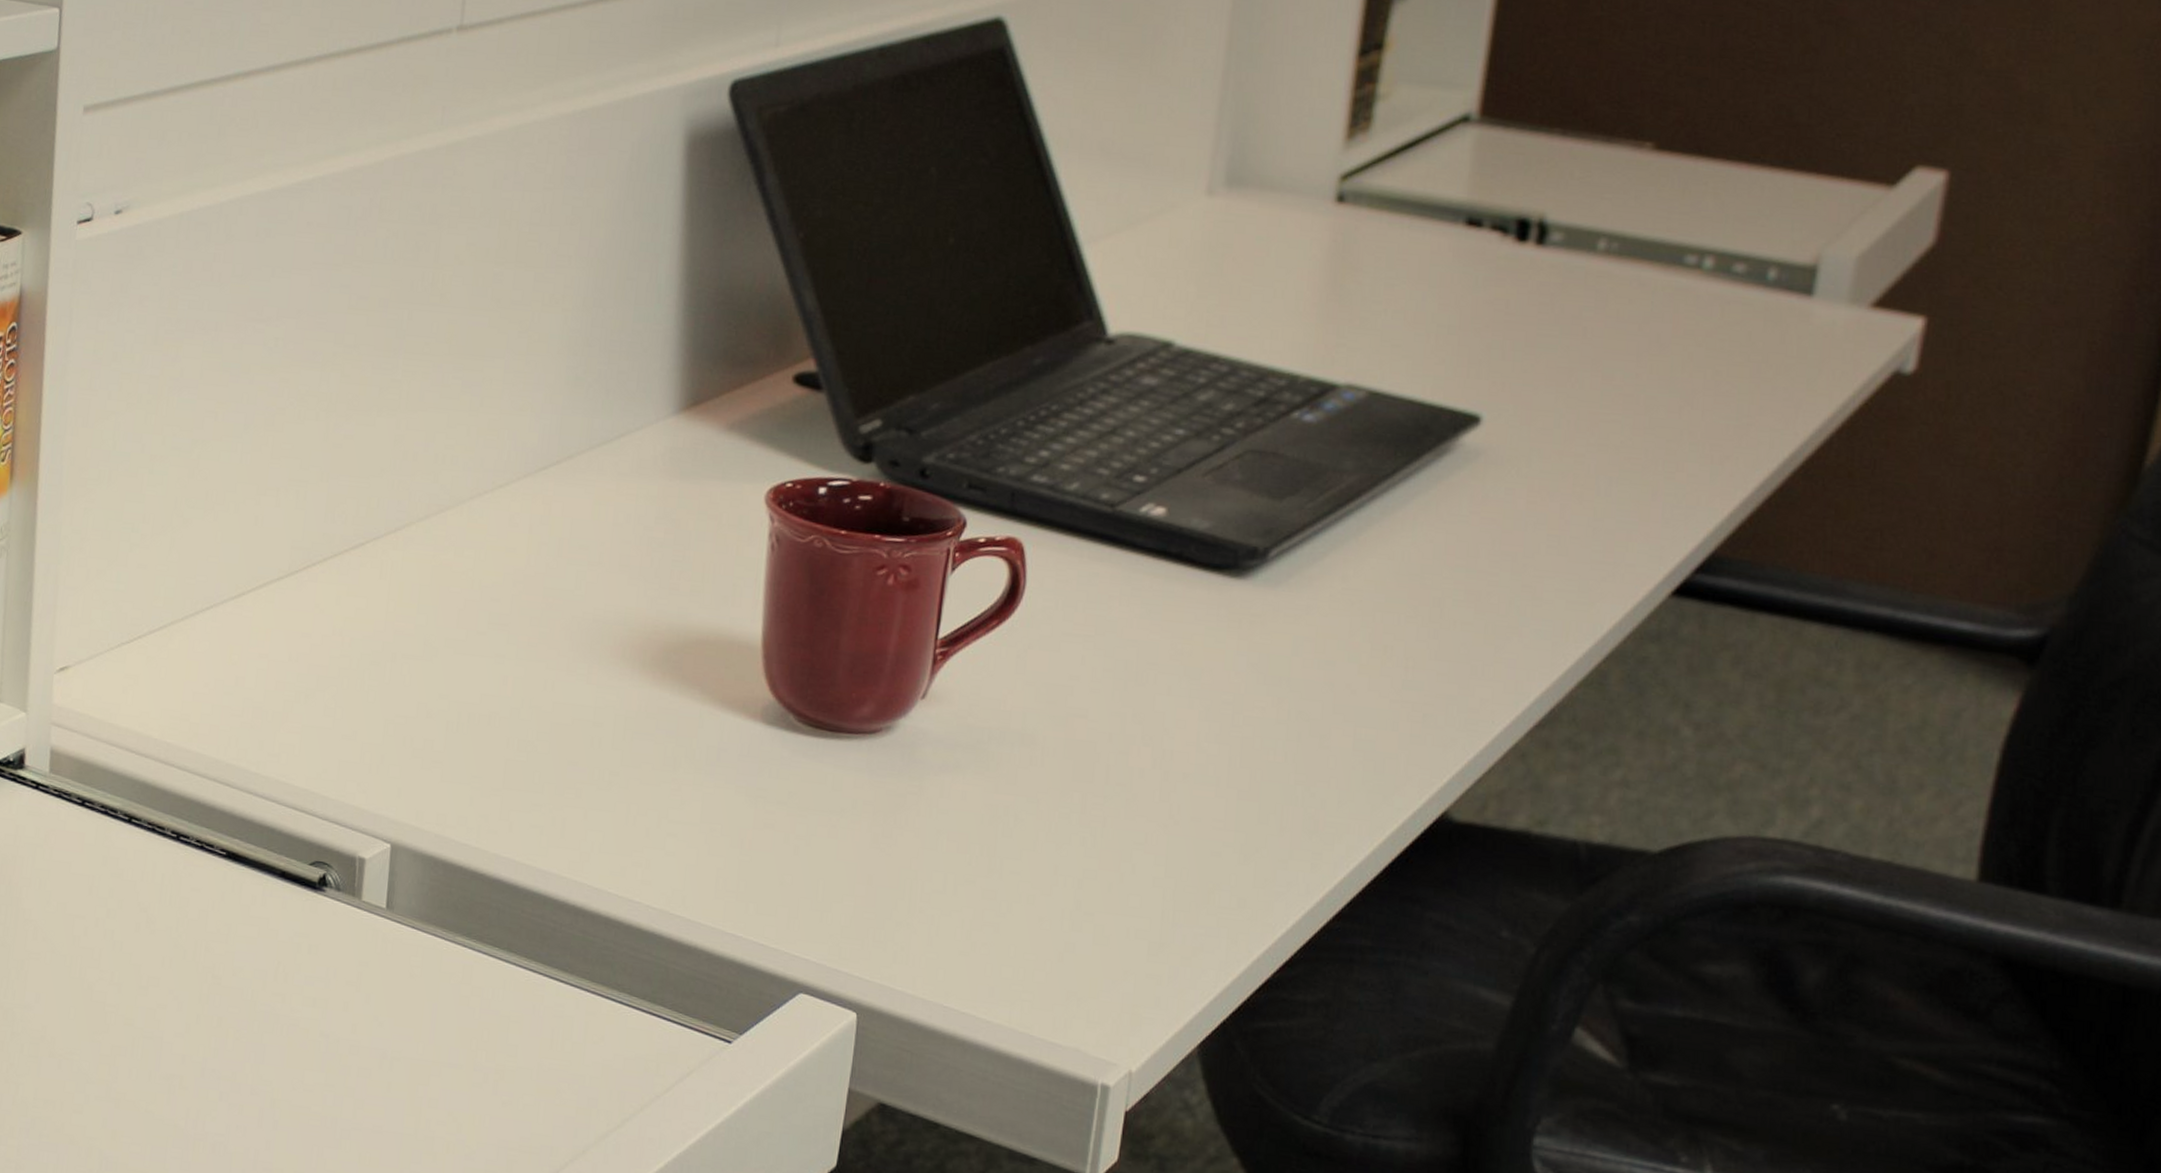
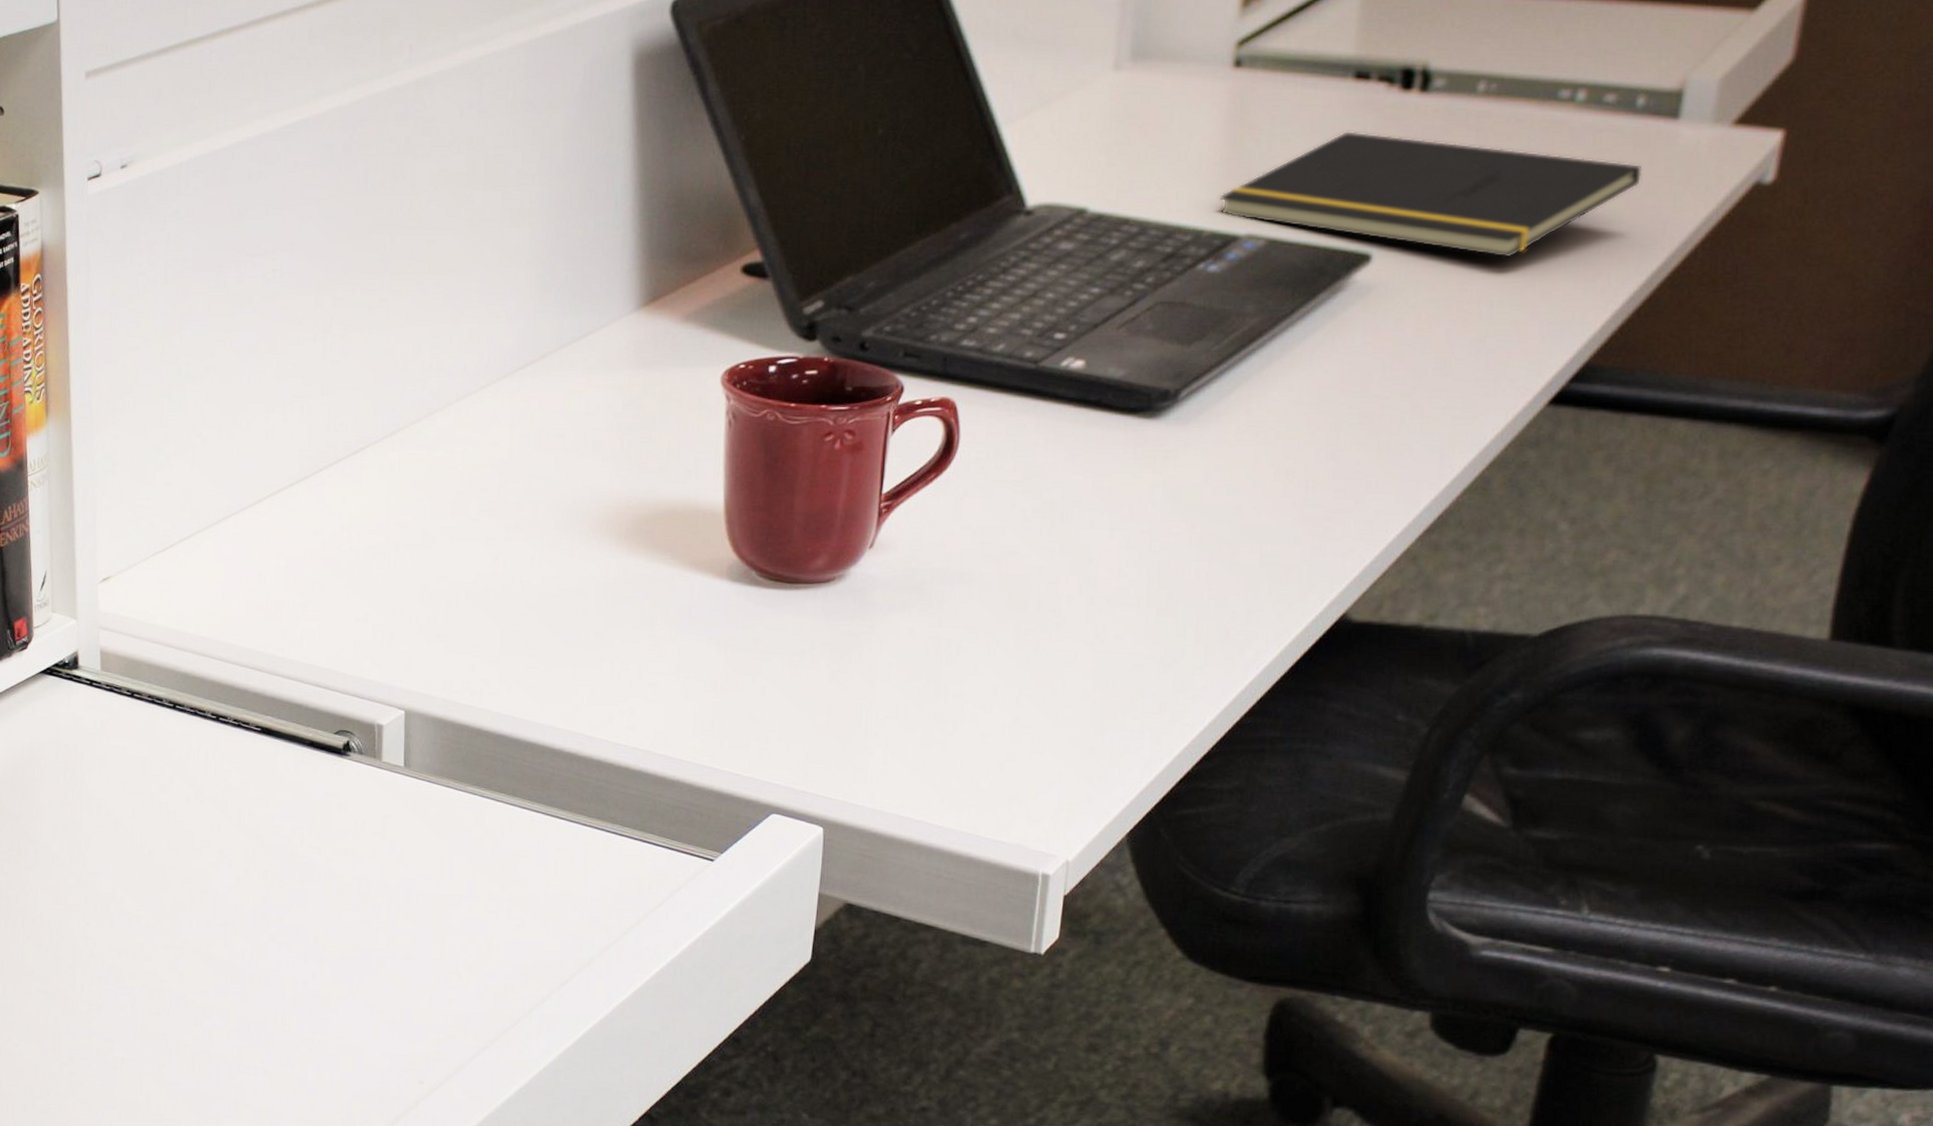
notepad: none [1317,280,1774,432] -> present [1219,130,1642,258]

